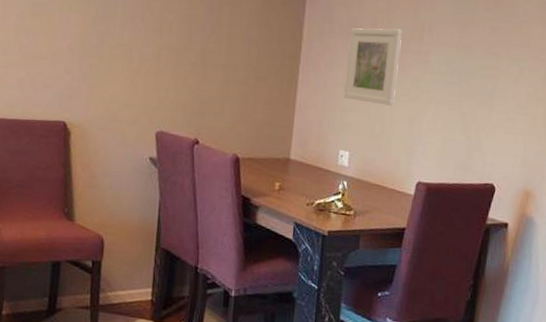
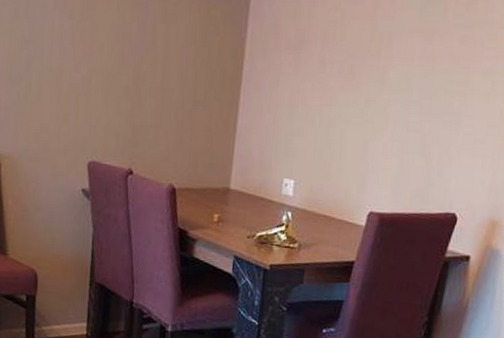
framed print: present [344,28,402,106] -> none [289,42,357,129]

